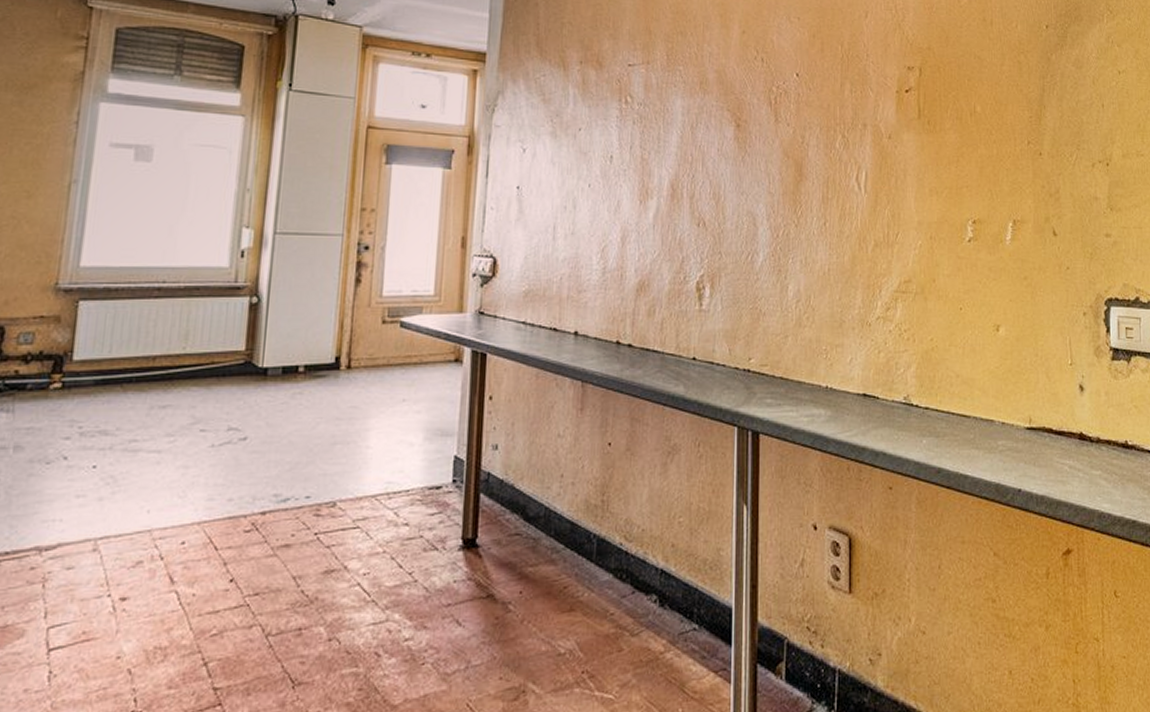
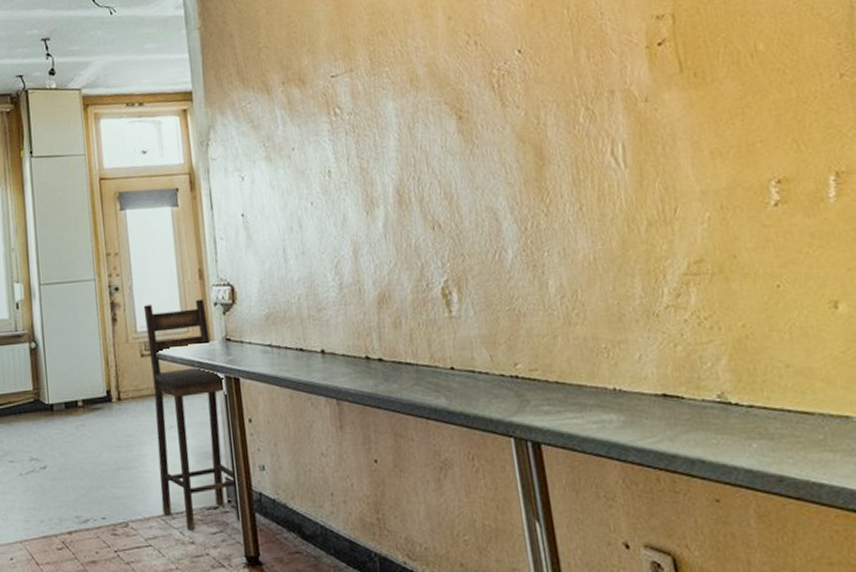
bar stool: none [378,268,470,511] -> present [143,299,240,531]

